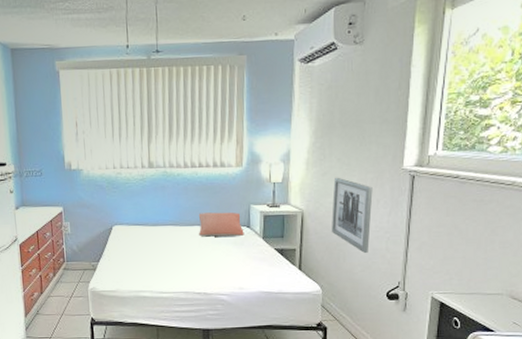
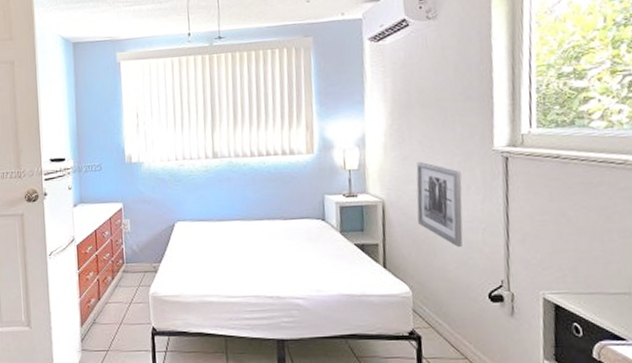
pillow: present [198,212,244,237] -> none [267,203,319,232]

